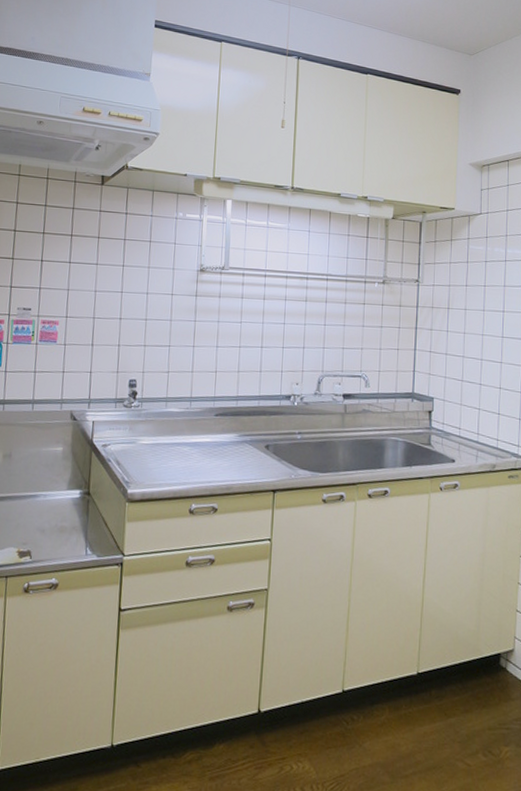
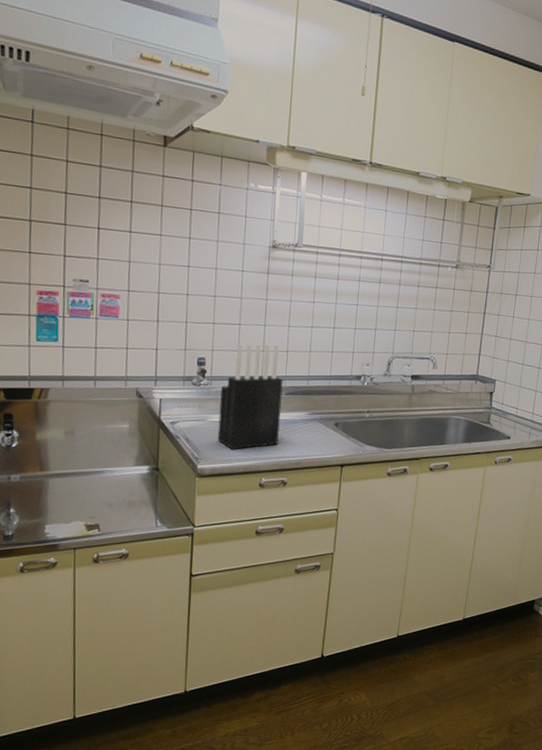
knife block: none [147,364,212,474] -> present [217,343,283,450]

